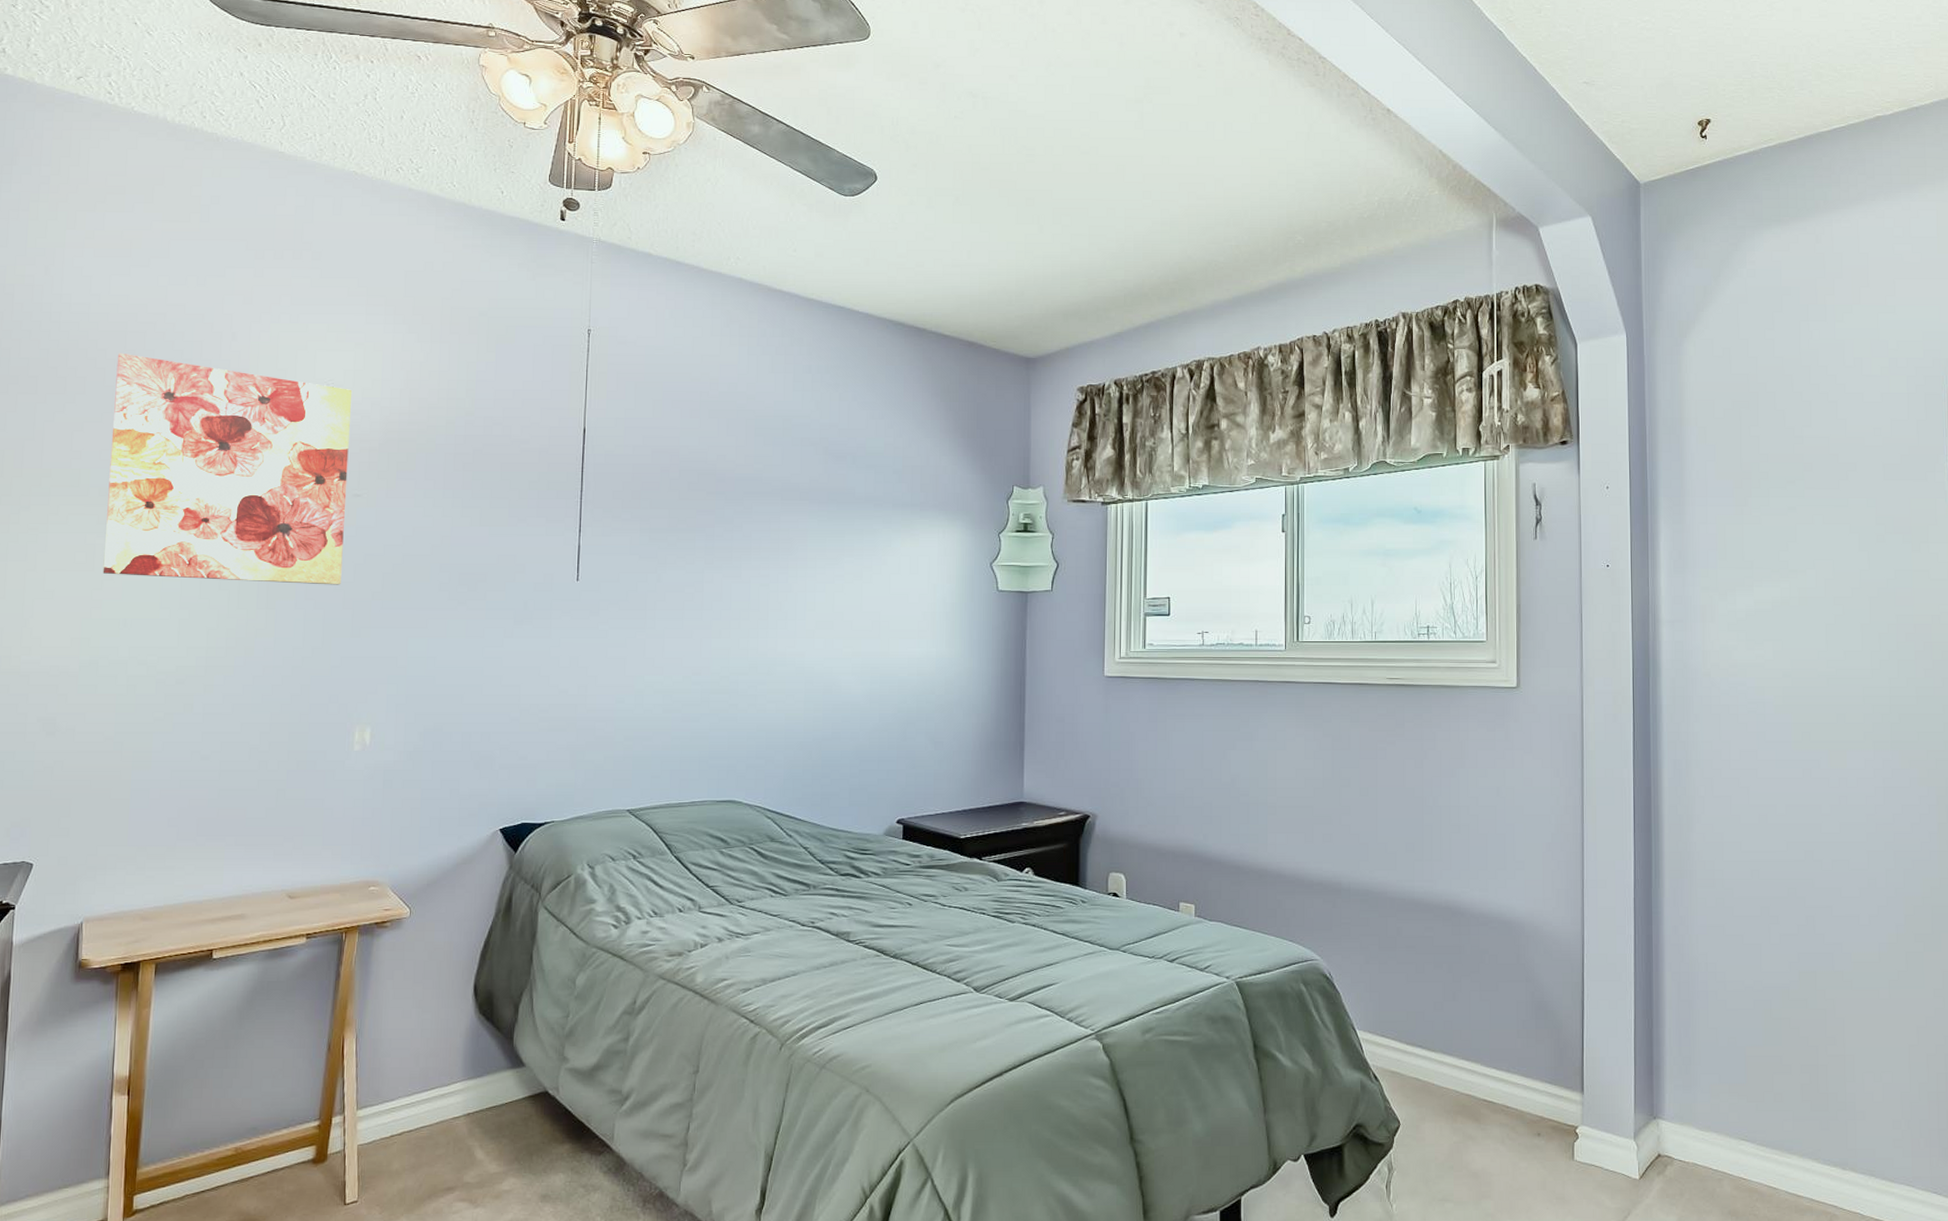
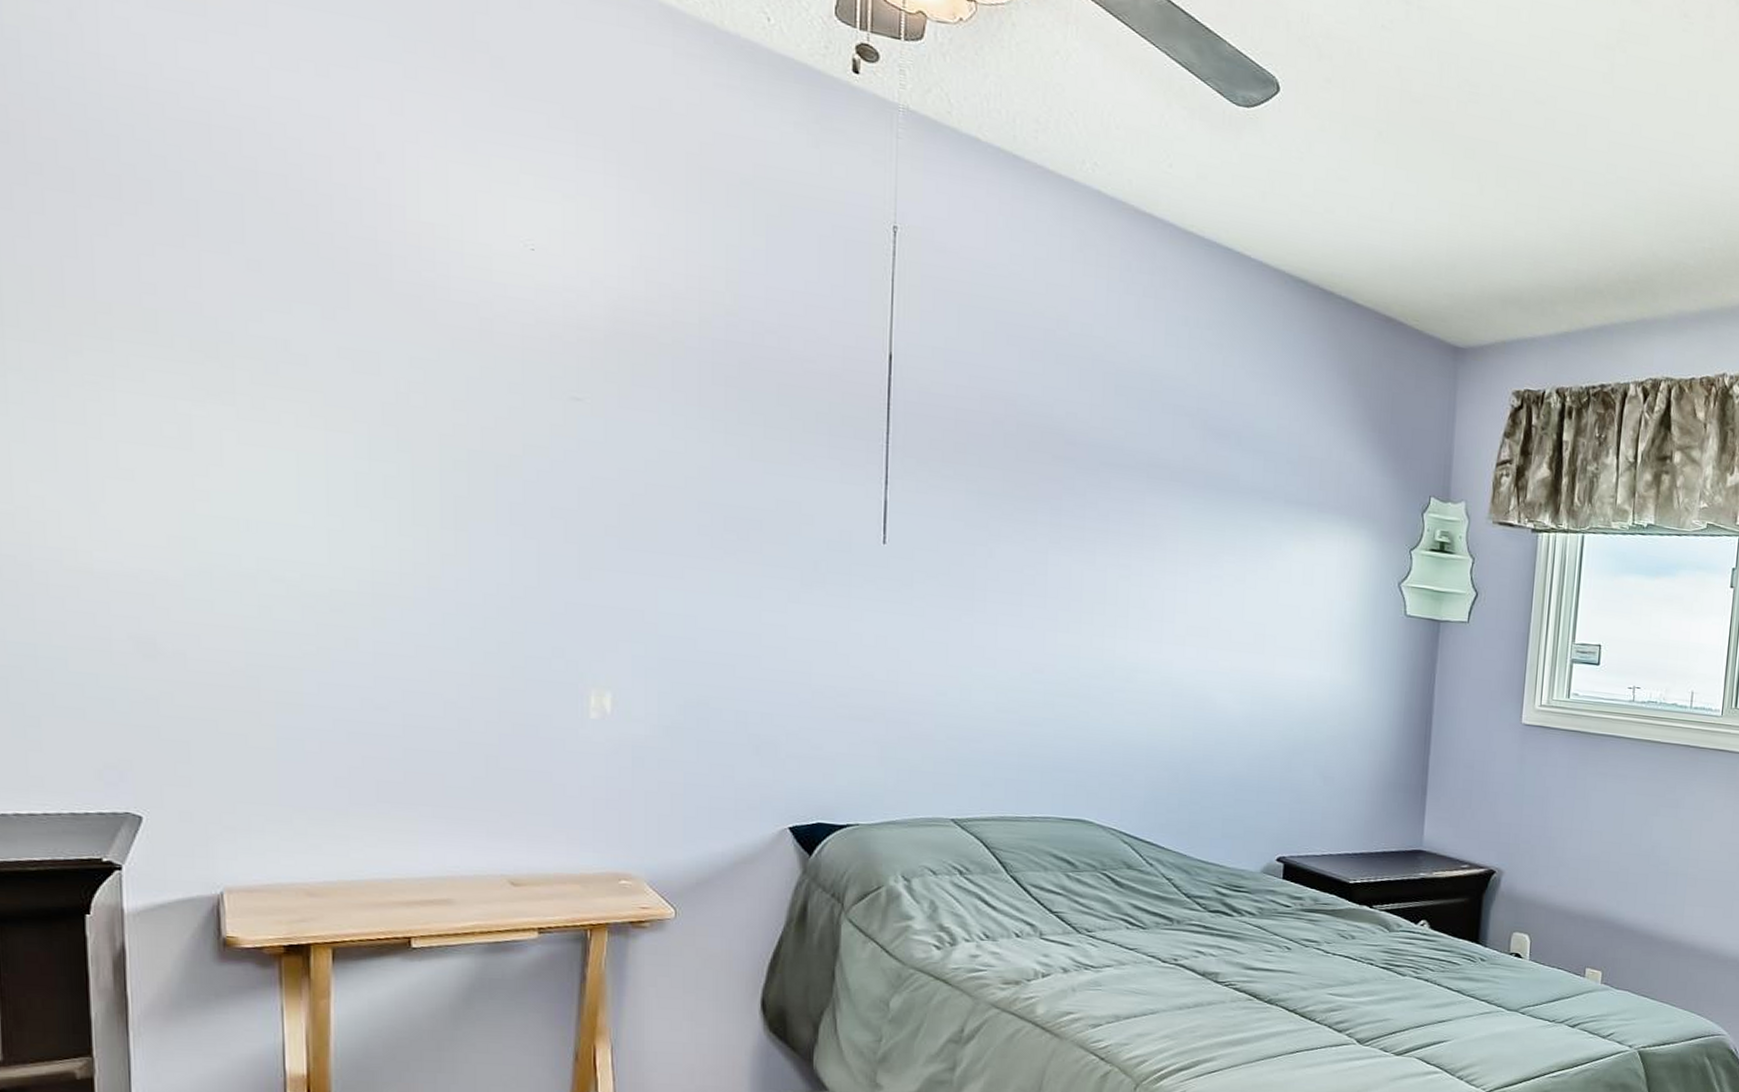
wall art: present [102,352,352,585] -> none [199,153,562,512]

